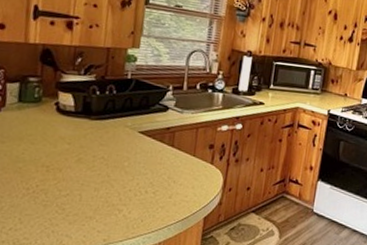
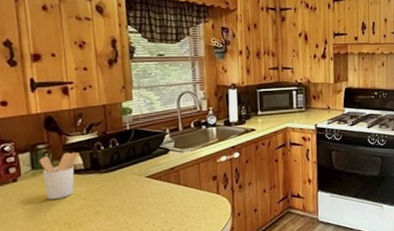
utensil holder: none [27,90,72,139] -> present [38,151,79,199]

